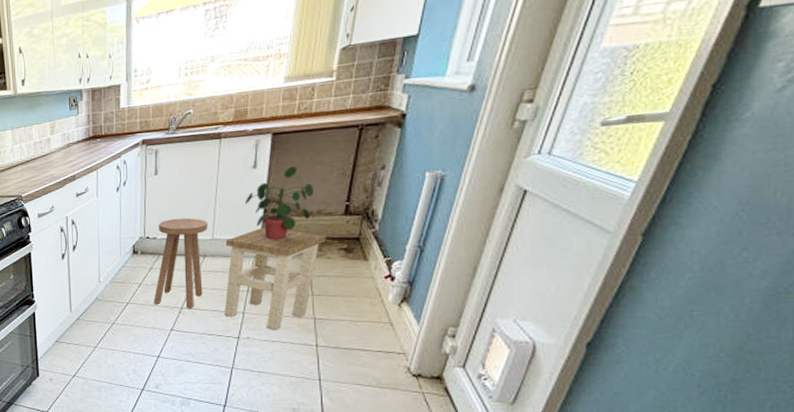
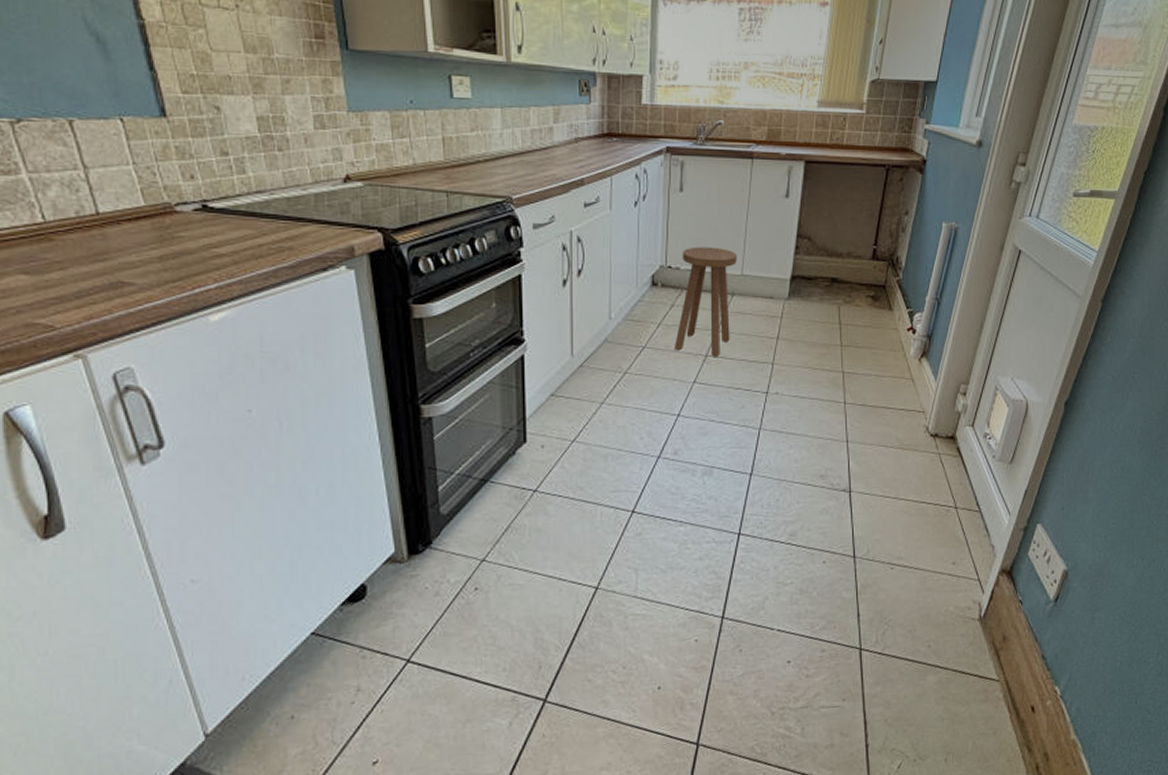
stool: present [224,228,326,331] -> none [753,266,855,386]
potted plant: present [246,166,314,240] -> none [777,200,844,281]

